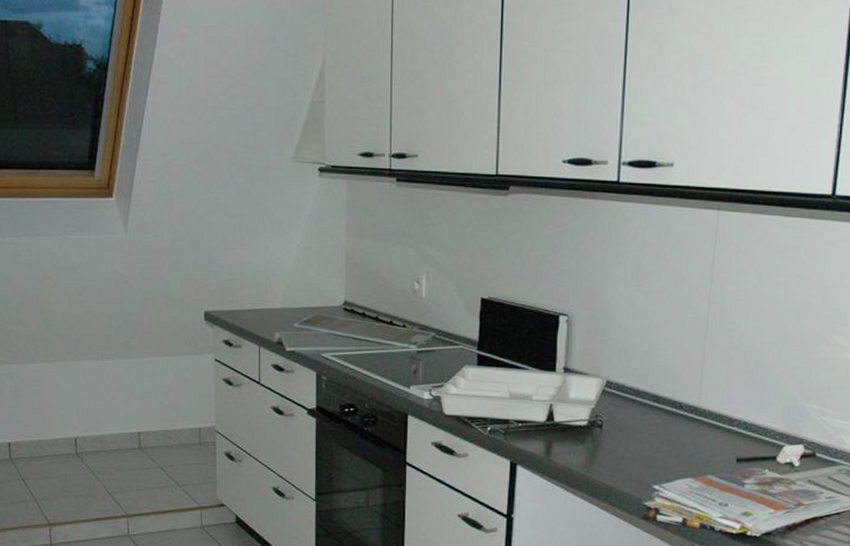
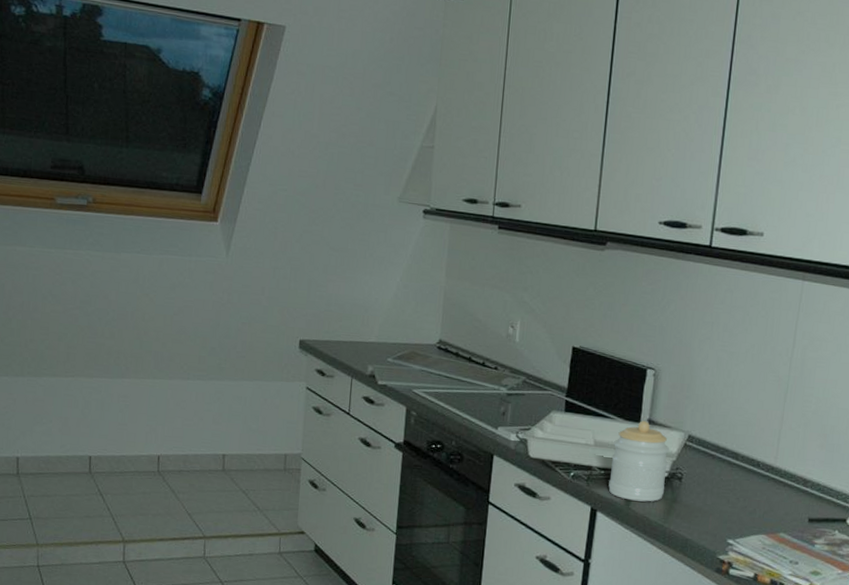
jar: none [527,369,588,452] -> present [608,421,670,502]

